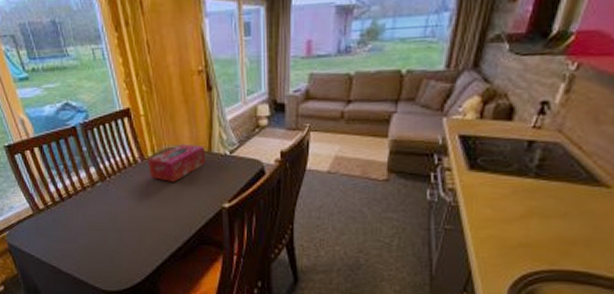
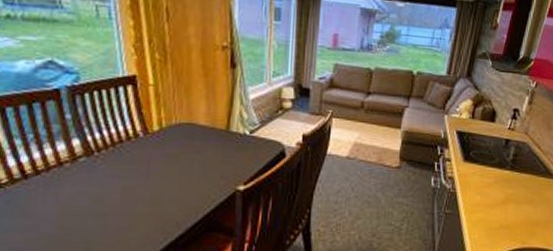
tissue box: present [148,144,206,182] -> none [152,120,223,160]

